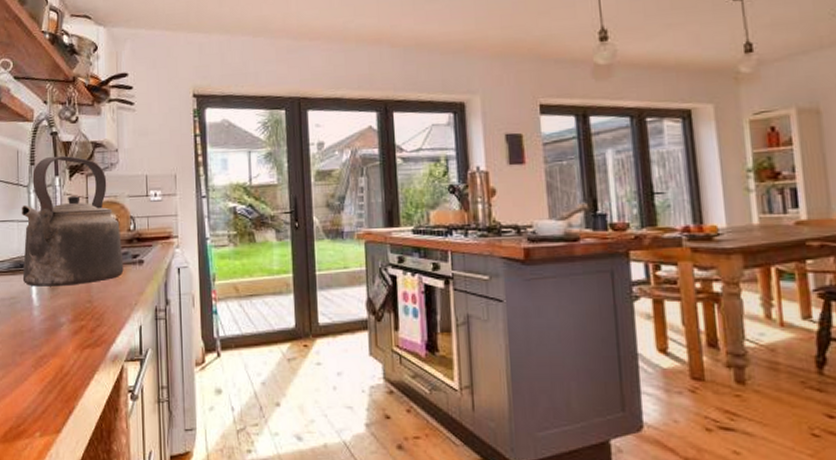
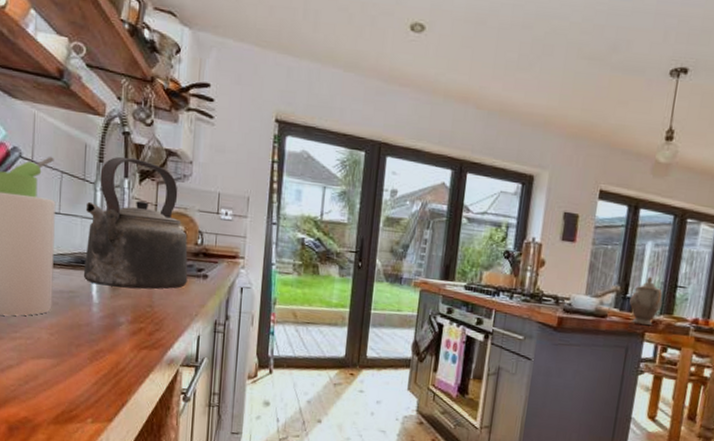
teapot: none [602,186,641,243] -> present [629,276,663,326]

